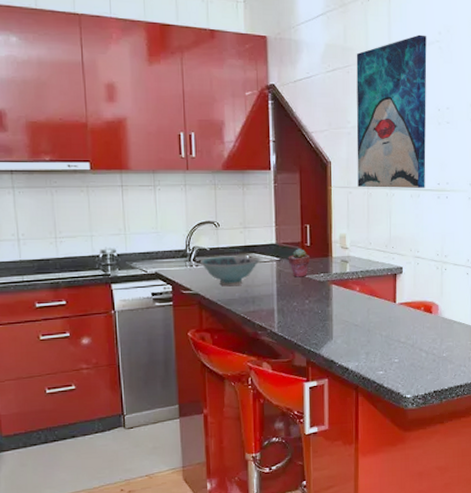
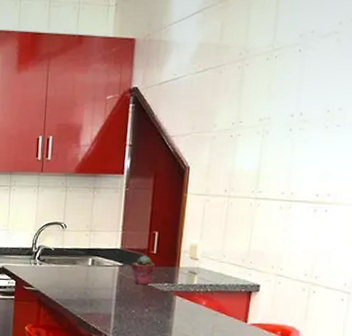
bowl: present [200,256,260,287] -> none [44,257,102,288]
wall art: present [356,34,427,188] -> none [217,26,322,199]

